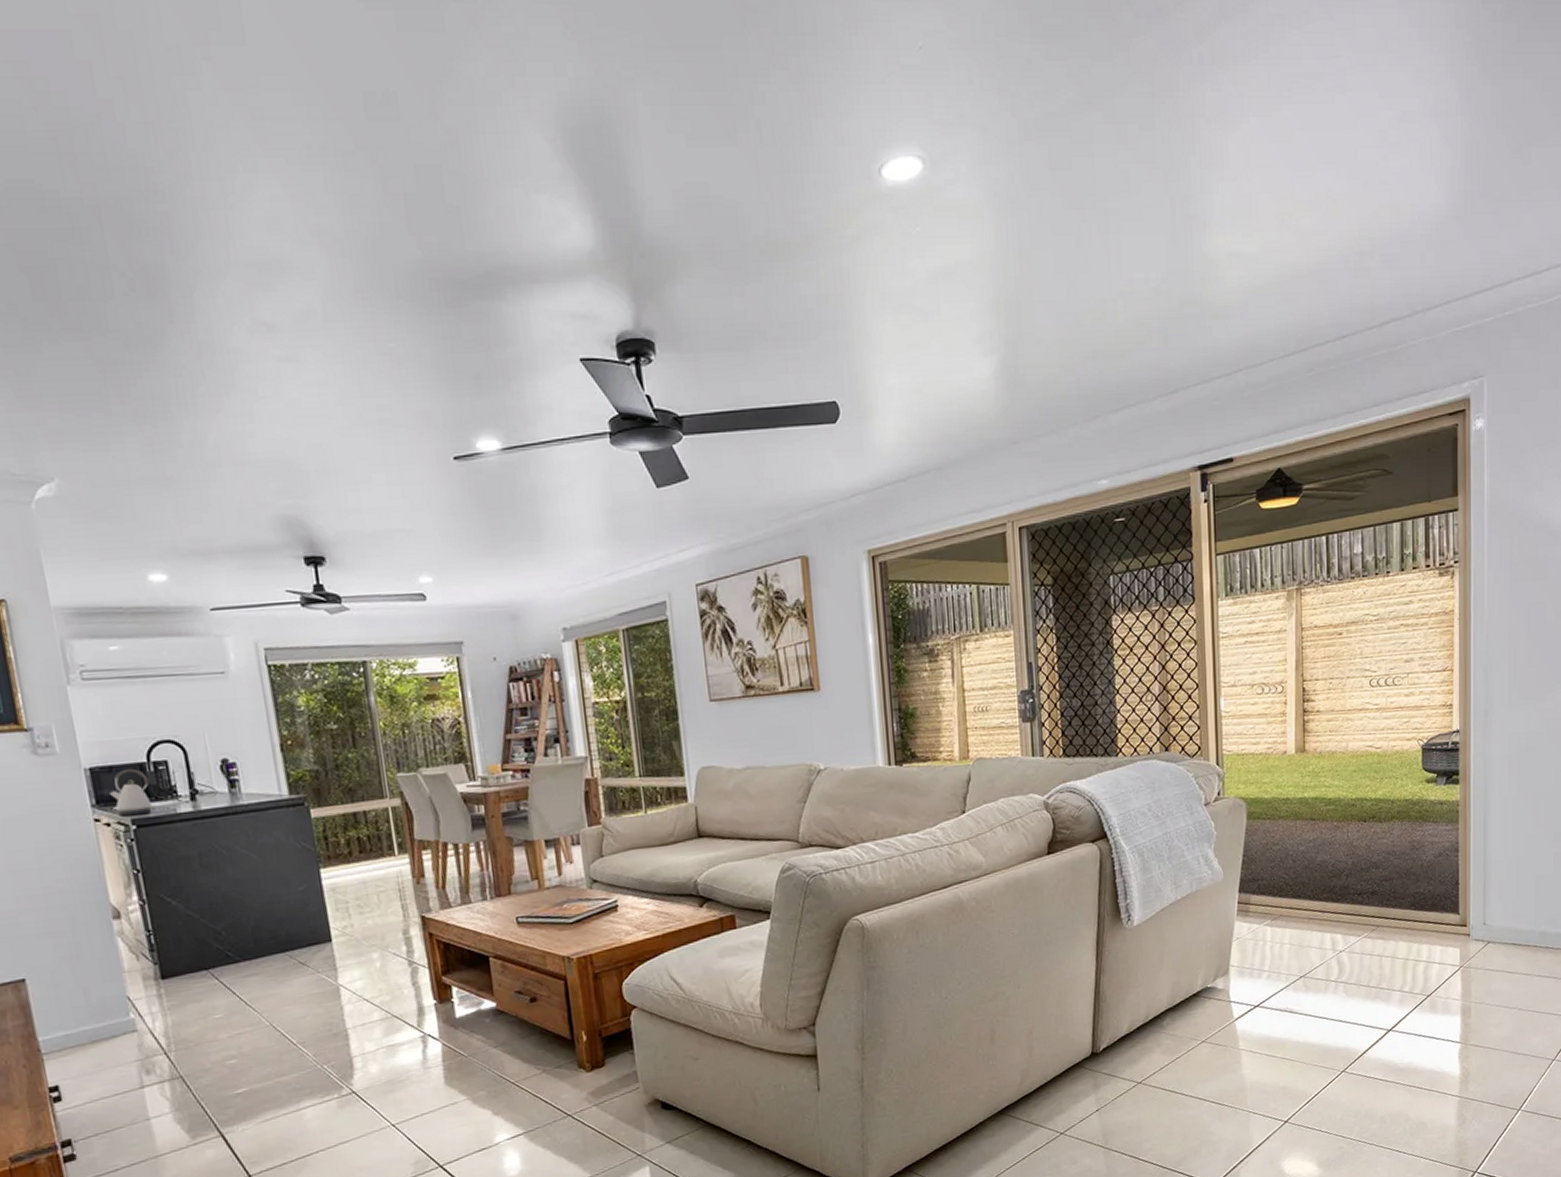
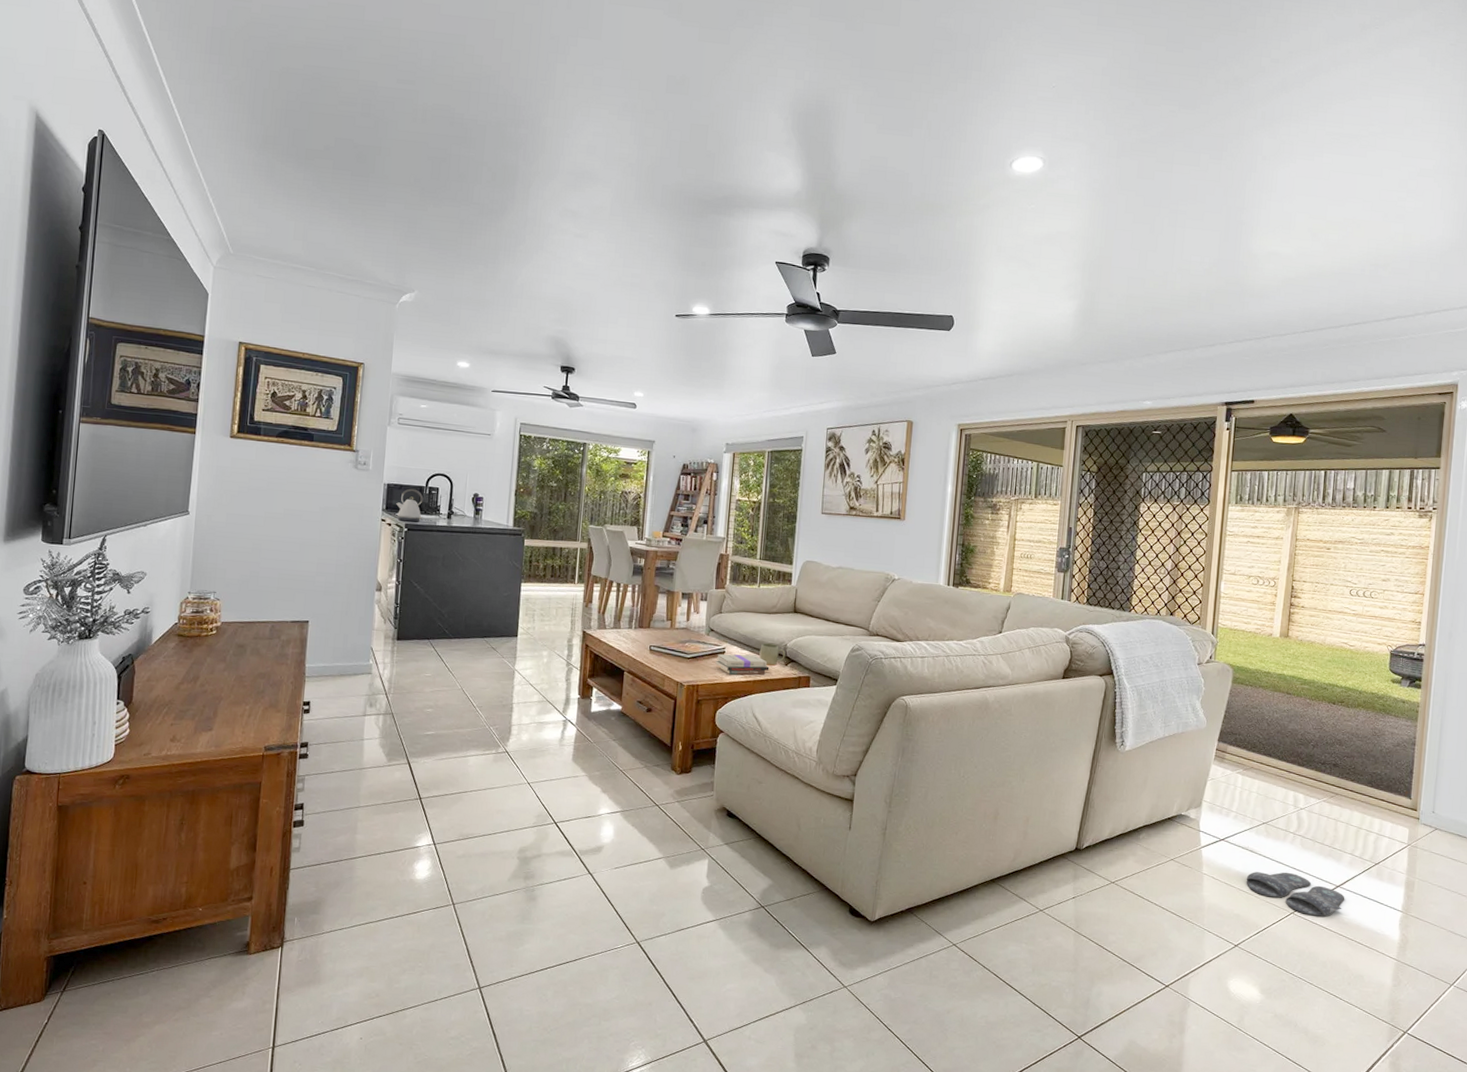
books: none [608,901,680,935] -> present [715,654,770,676]
mug: none [662,882,698,913] -> present [759,643,786,667]
slippers: none [1288,1026,1398,1070] -> present [1246,872,1344,917]

